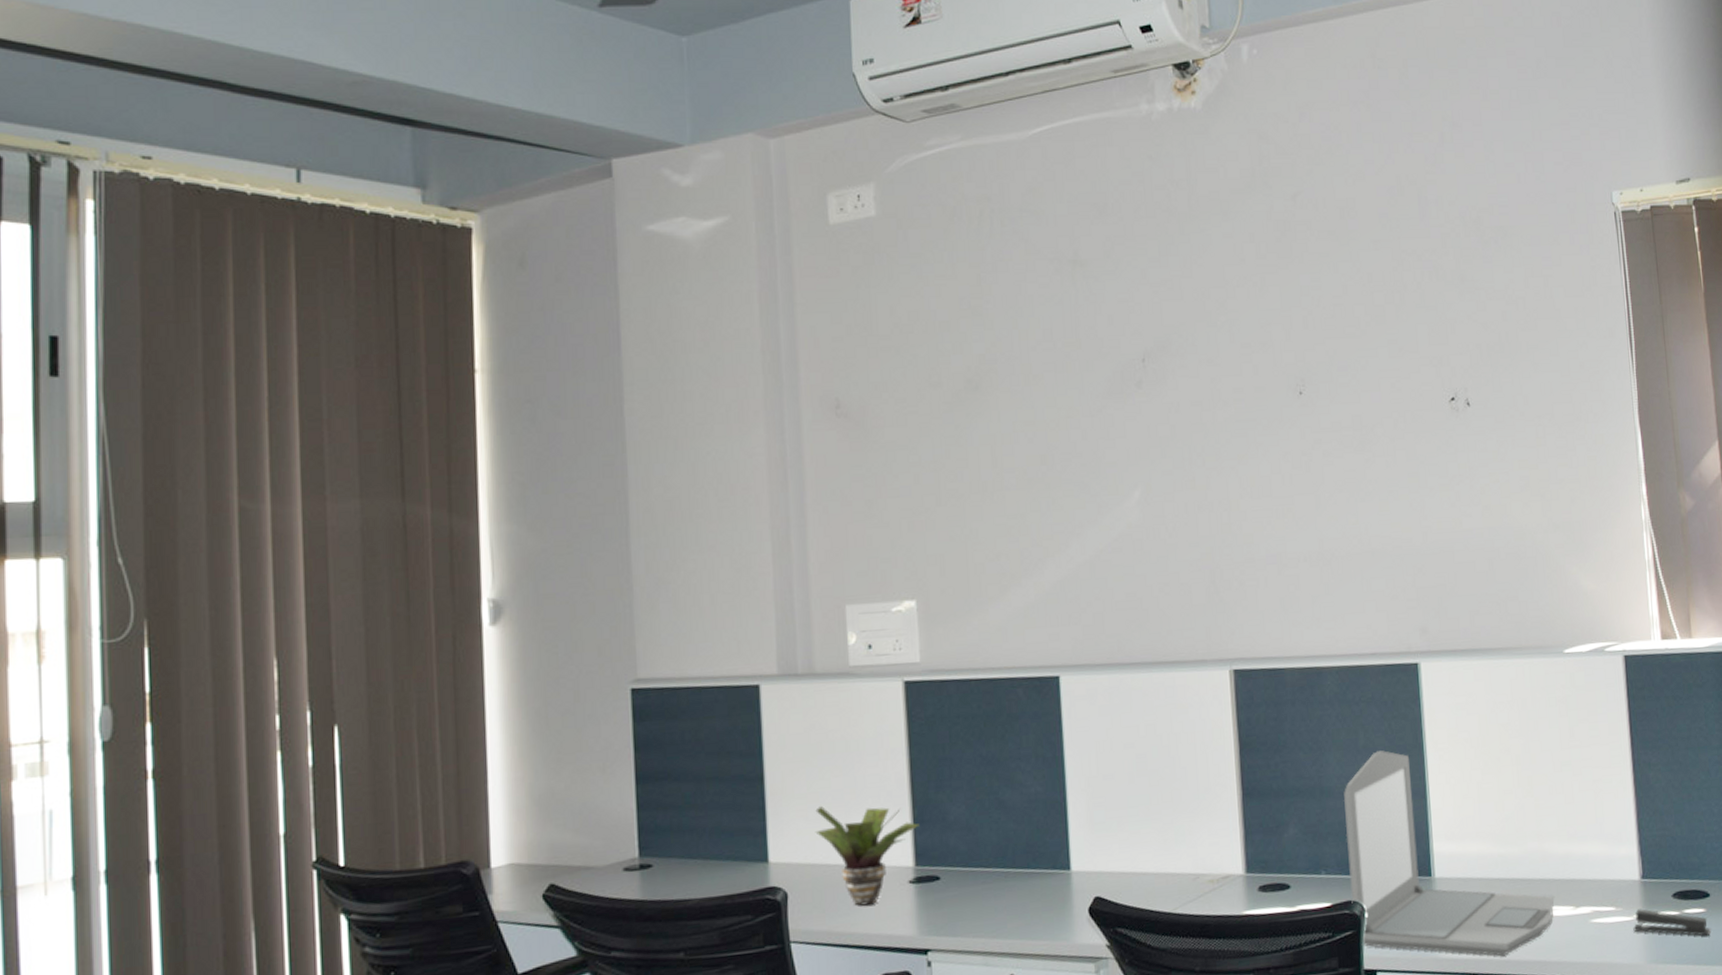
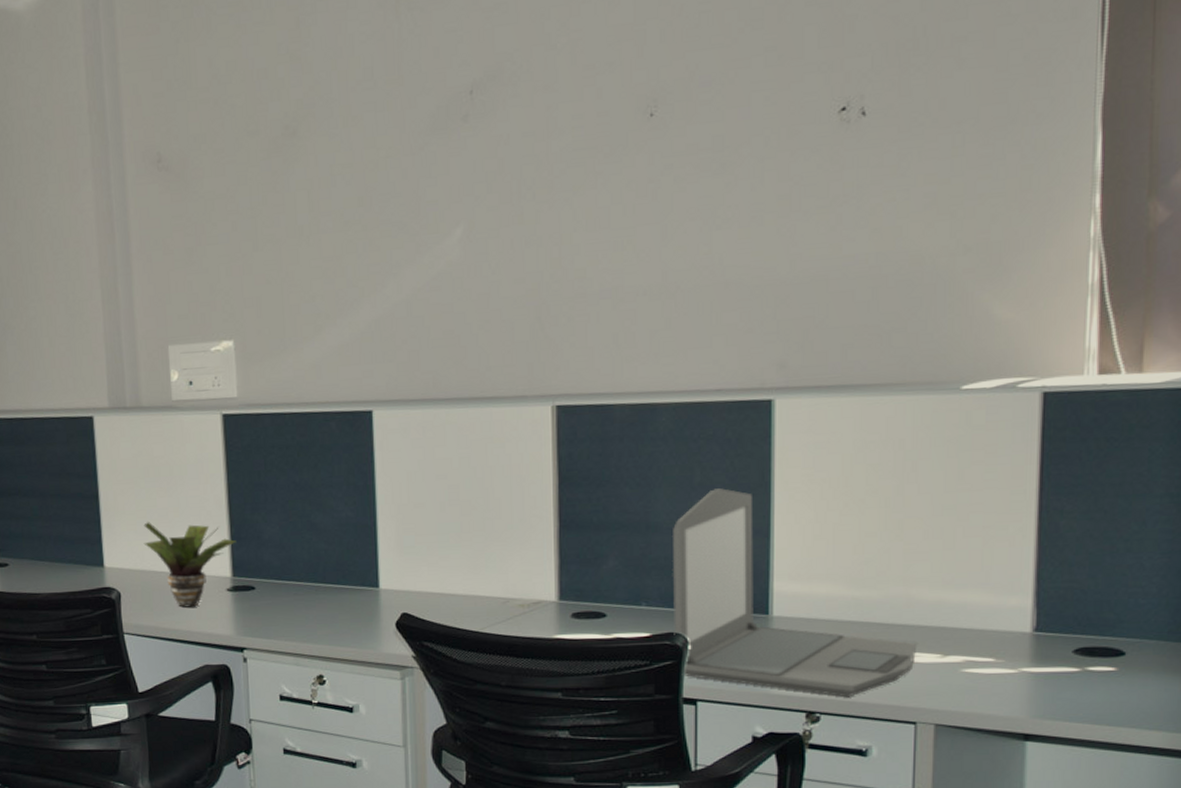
stapler: present [1633,908,1712,936] -> none [1016,662,1122,696]

